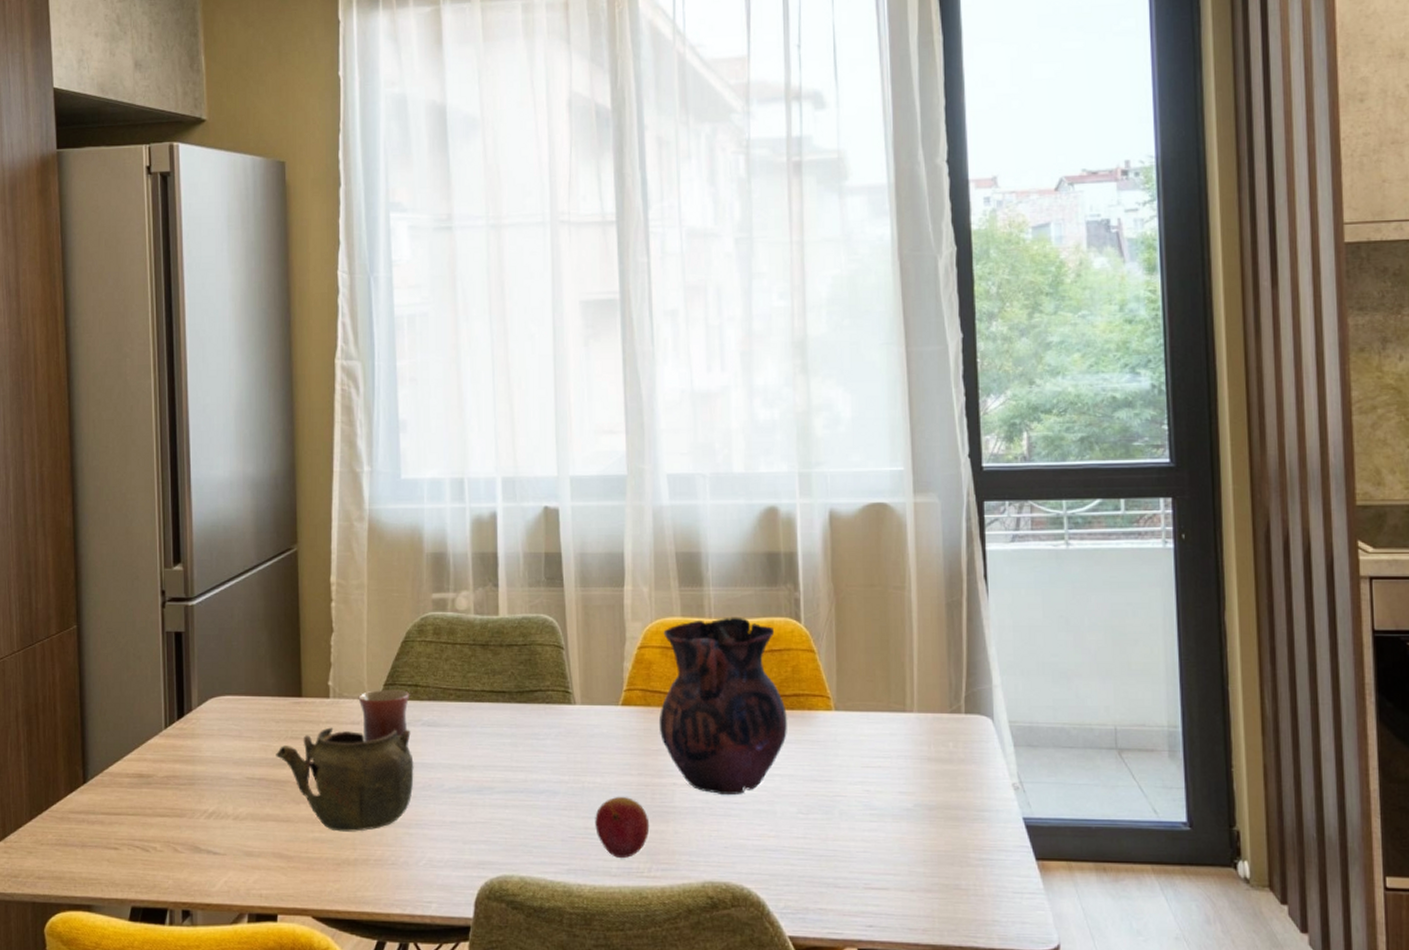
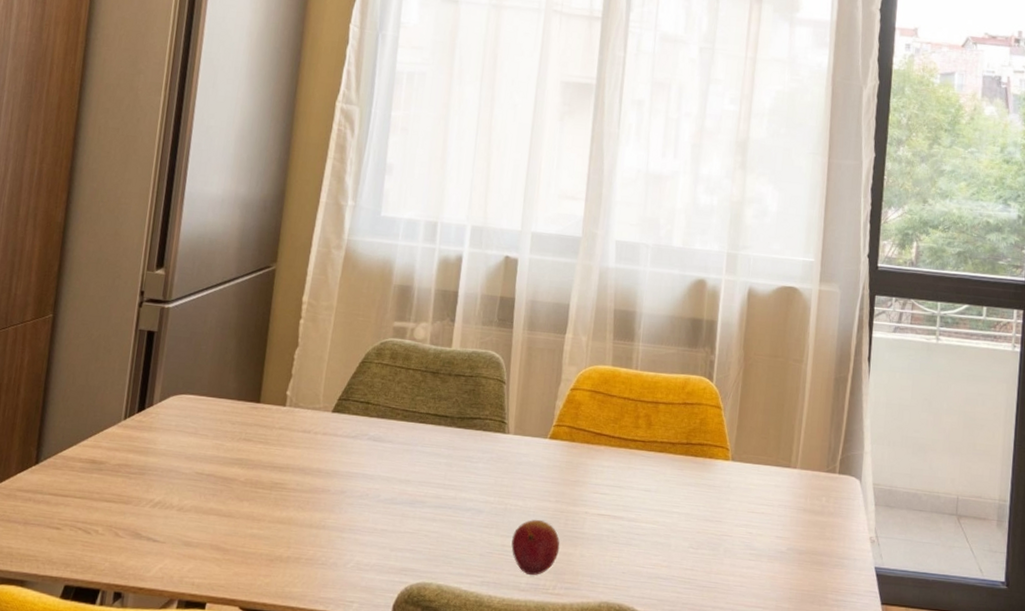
teapot: present [276,727,414,832] -> none [227,433,357,532]
mug: present [358,690,410,742] -> none [312,403,361,450]
vase: present [658,617,788,796] -> none [579,370,691,527]

